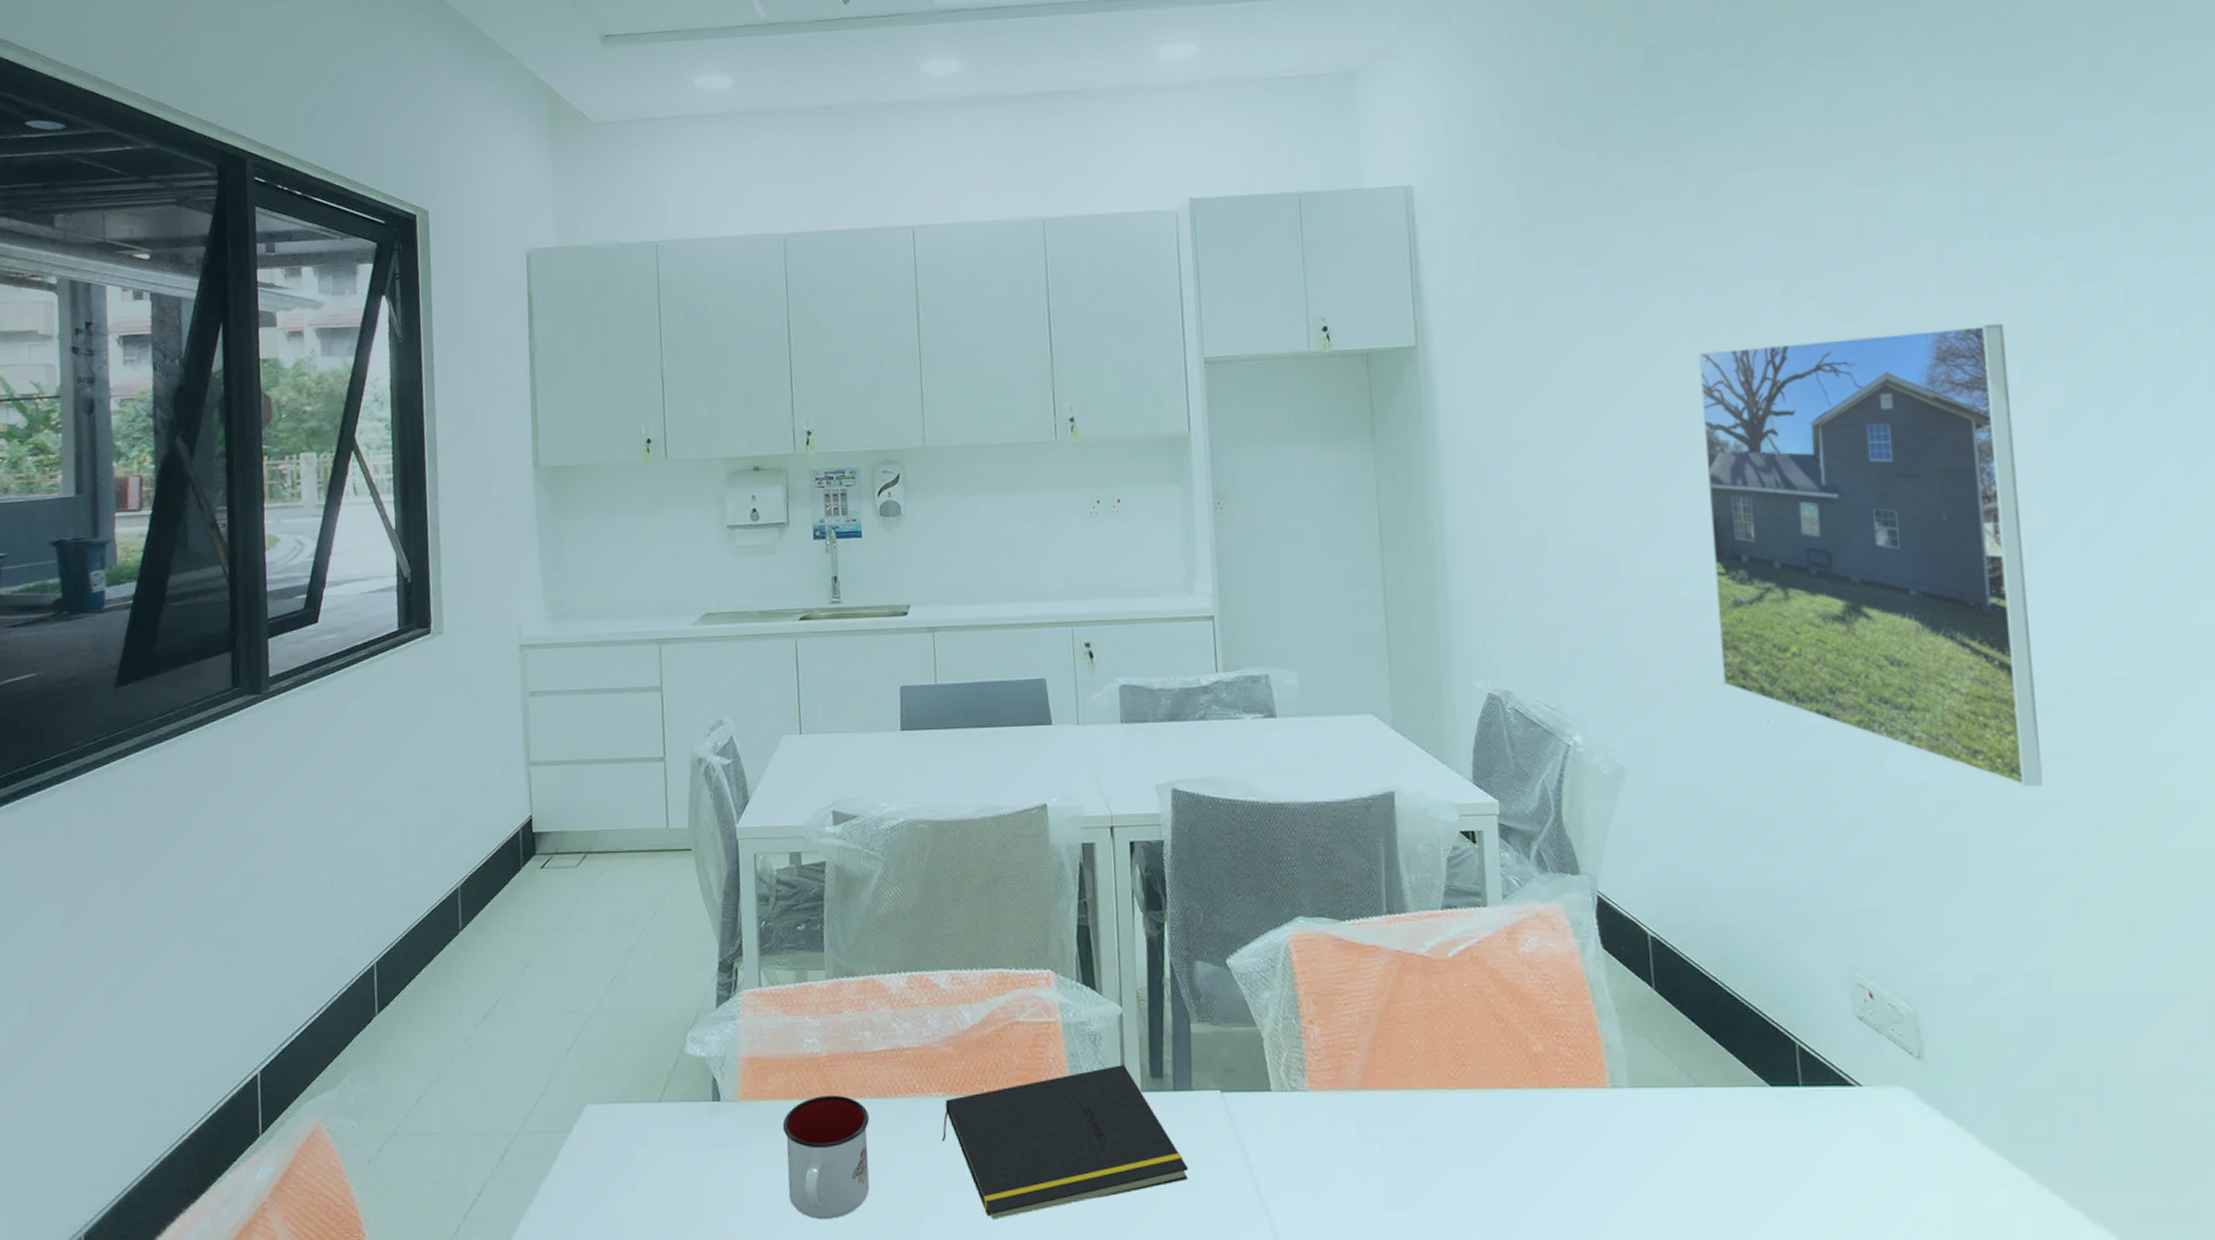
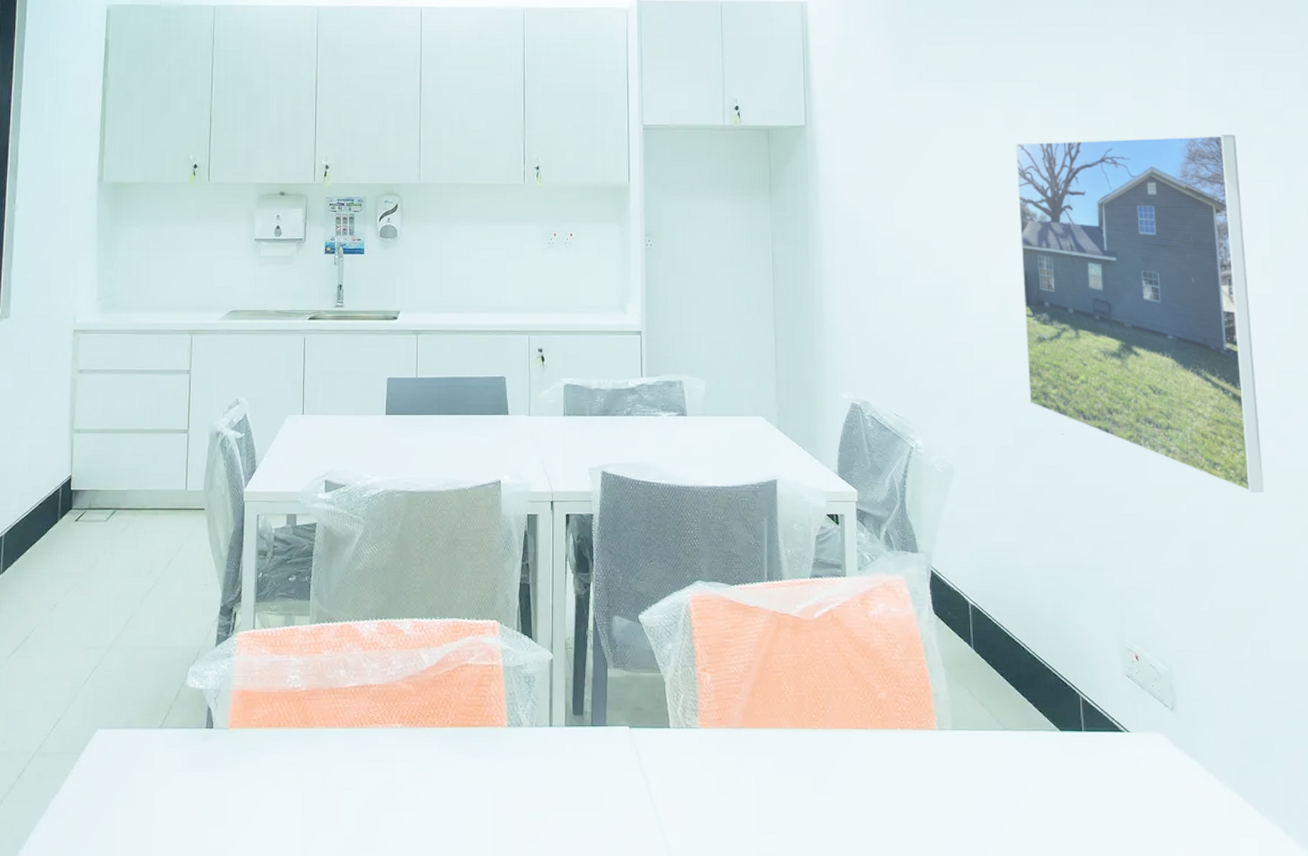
mug: present [782,1095,869,1219] -> none [264,724,338,834]
notepad: present [941,1065,1189,1220] -> none [398,703,601,836]

